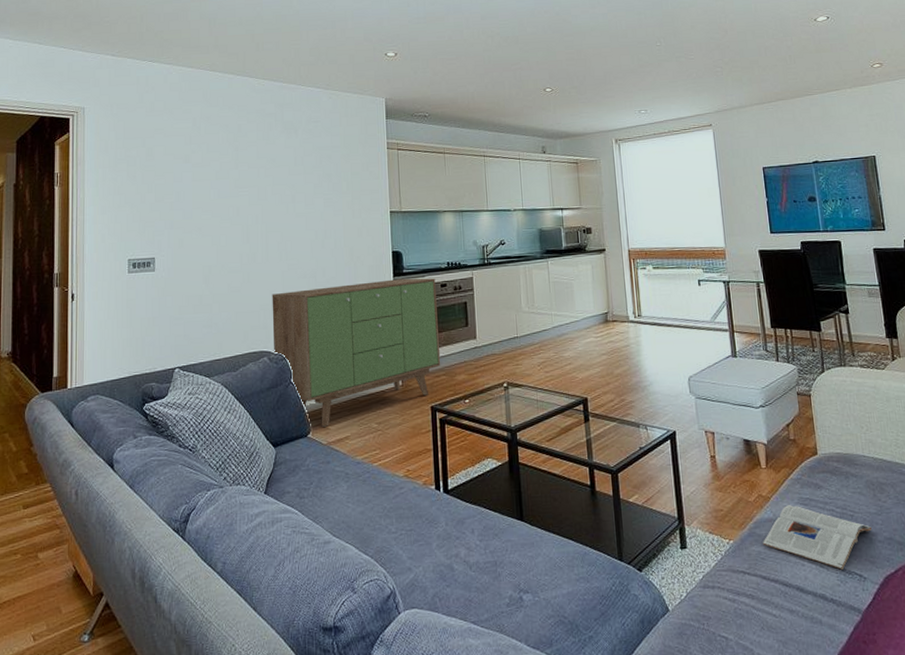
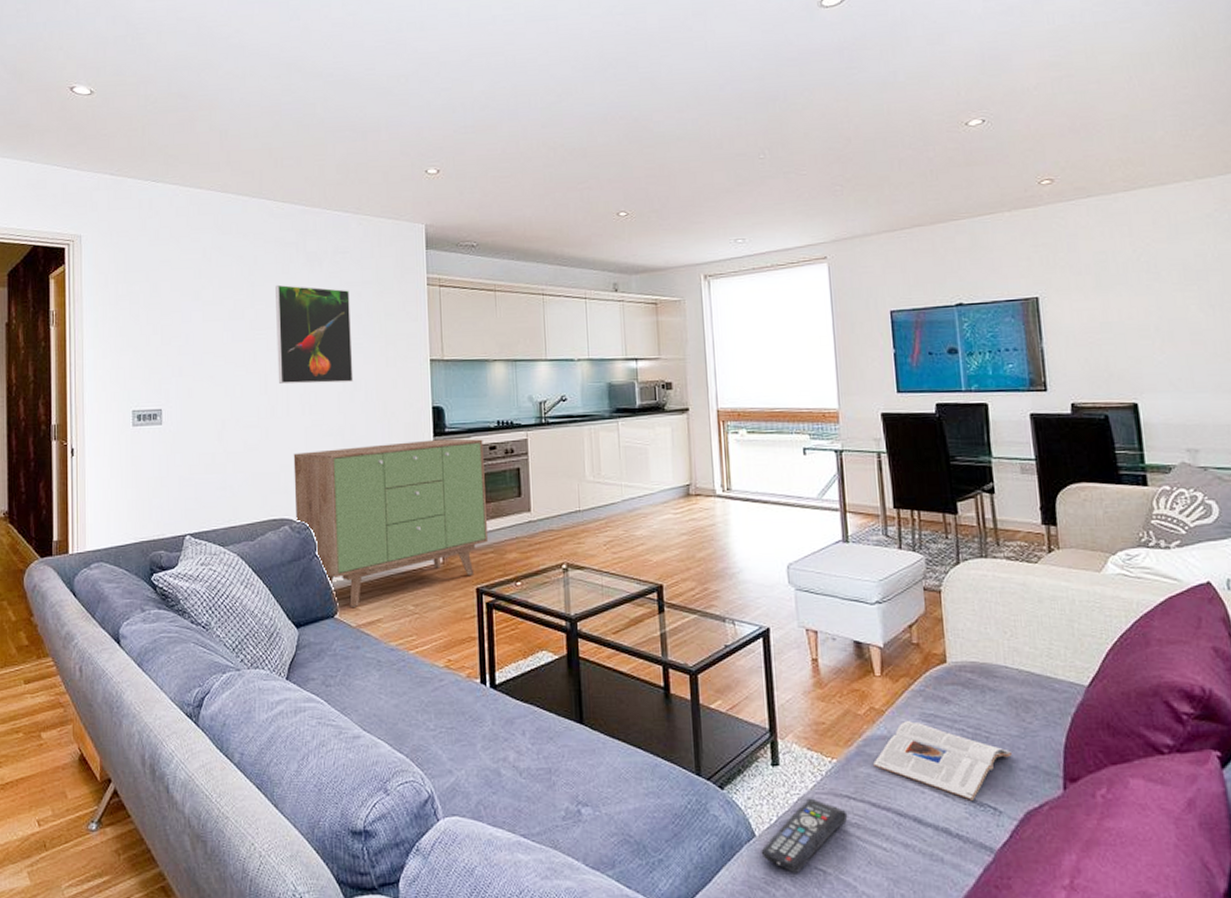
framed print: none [257,149,324,234] -> present [275,284,354,384]
remote control: none [674,575,744,641] -> present [761,798,848,873]

